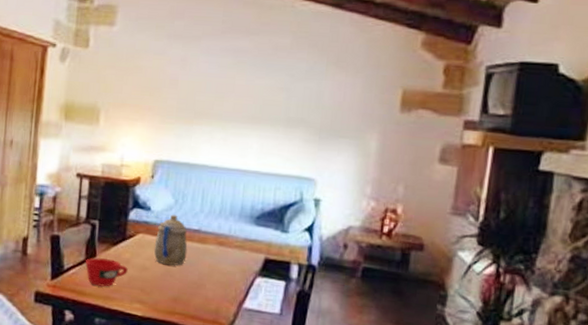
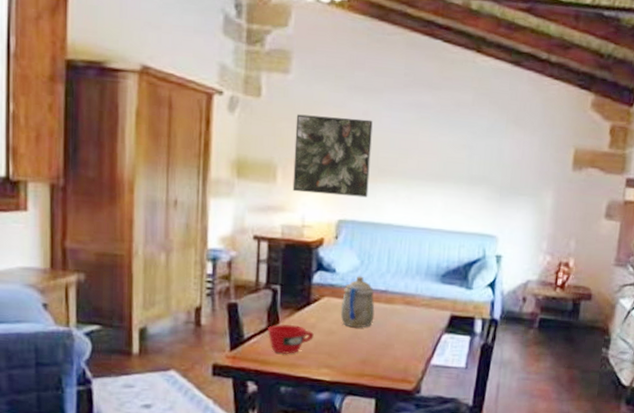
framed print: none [113,62,190,139] -> present [292,114,373,198]

